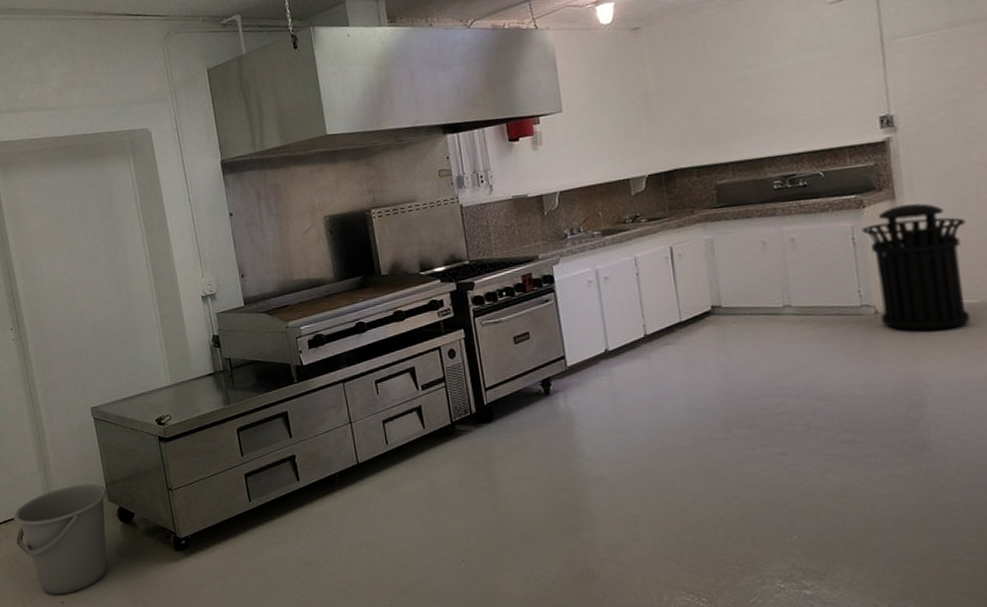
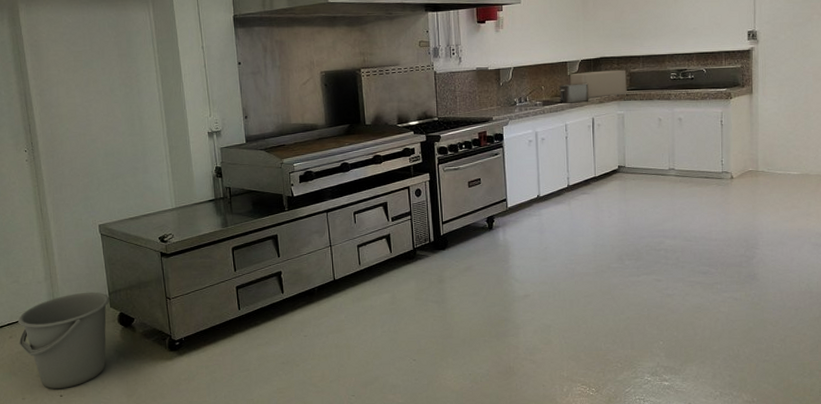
toaster: none [622,204,664,232] -> present [559,83,589,104]
microwave: none [635,182,715,222] -> present [570,69,627,98]
trash can: present [861,203,971,332] -> none [727,99,797,194]

